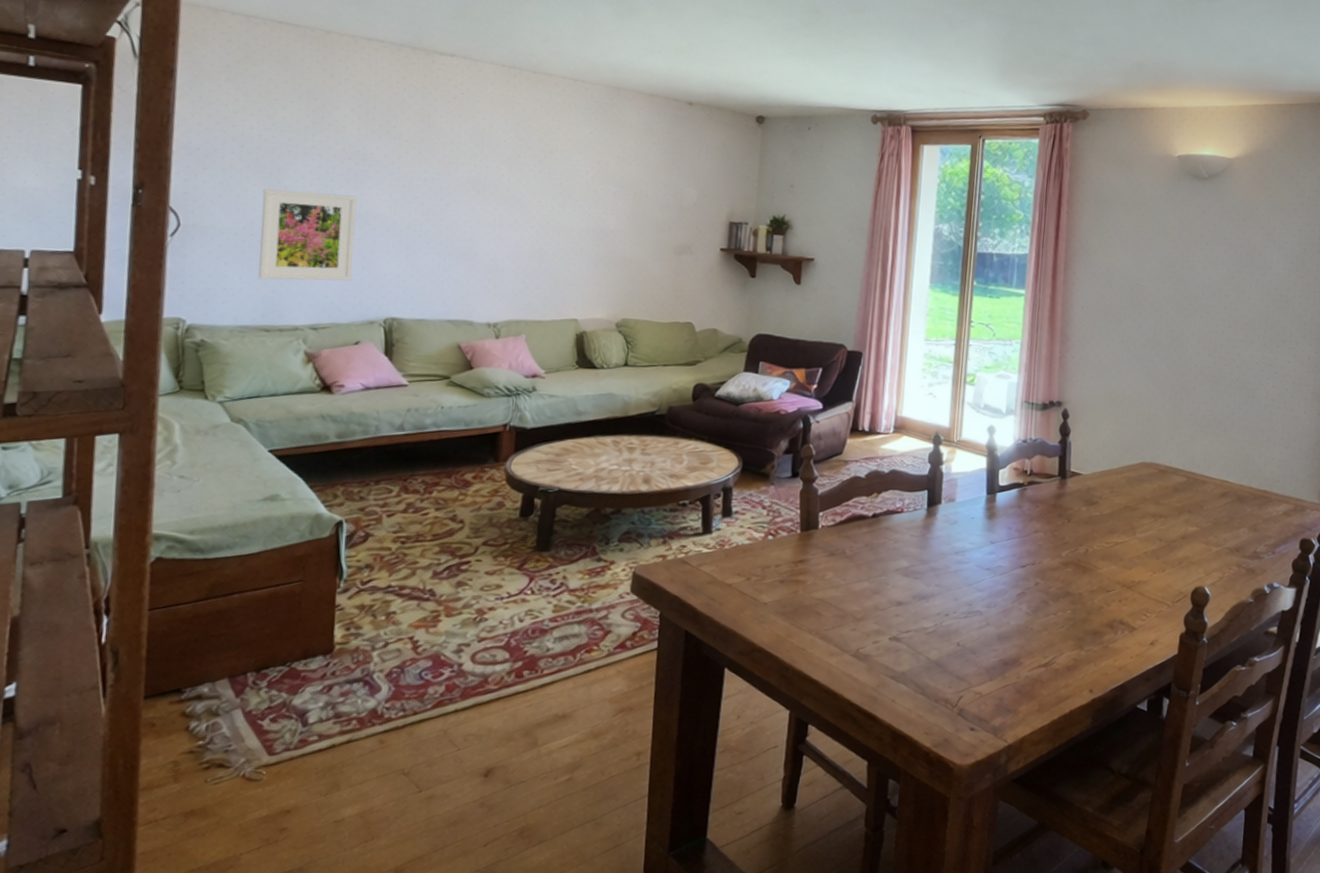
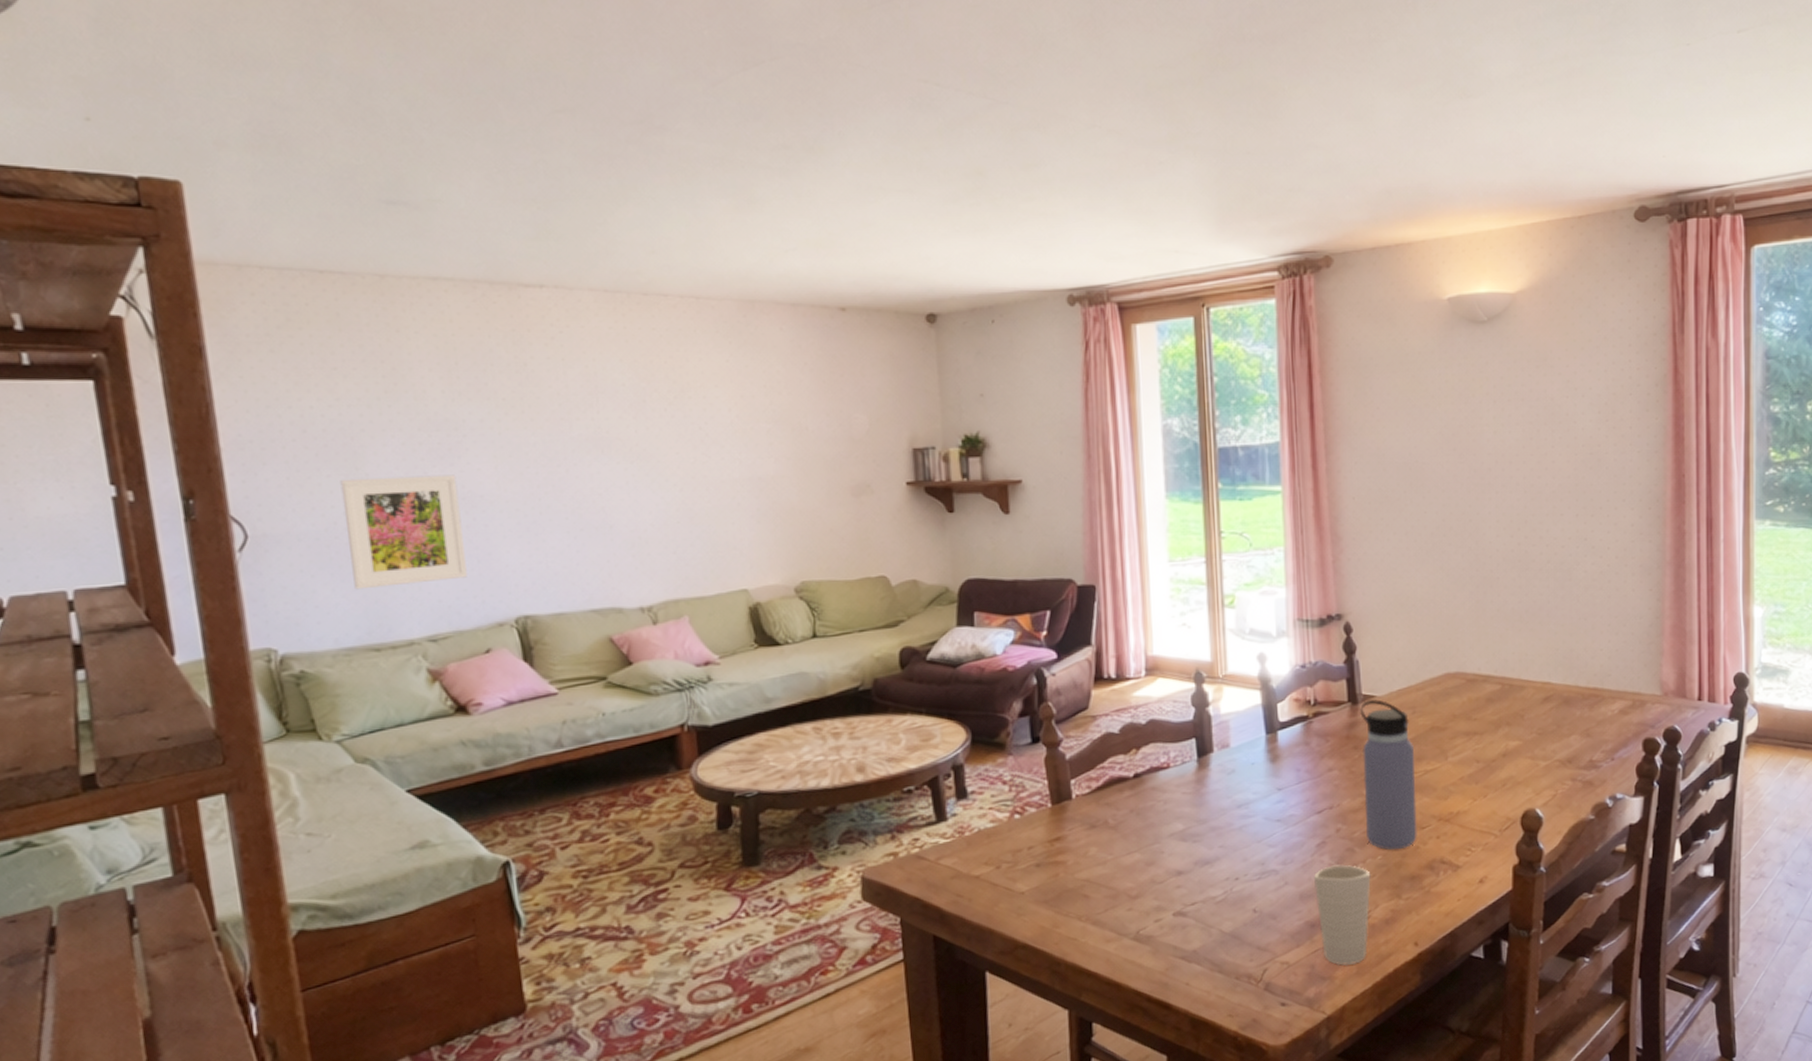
cup: none [1011,614,1060,702] -> present [1313,864,1371,966]
water bottle: none [1060,476,1109,608] -> present [1360,699,1417,850]

